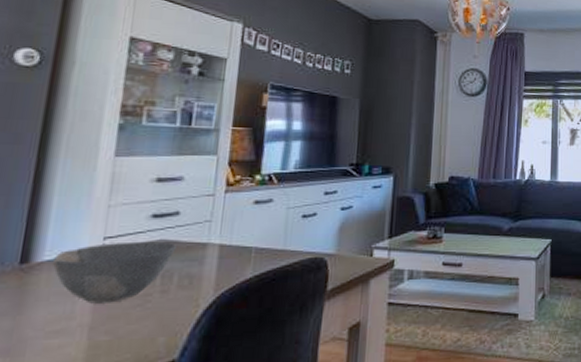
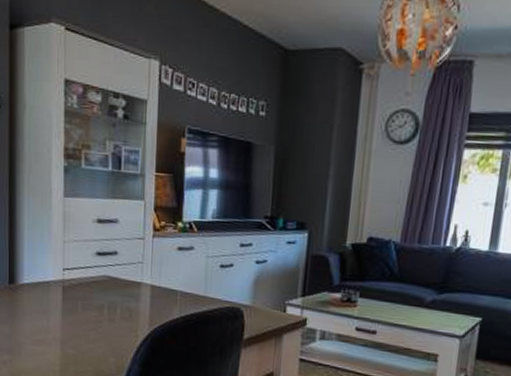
bowl: present [52,241,176,304] -> none [30,273,117,325]

